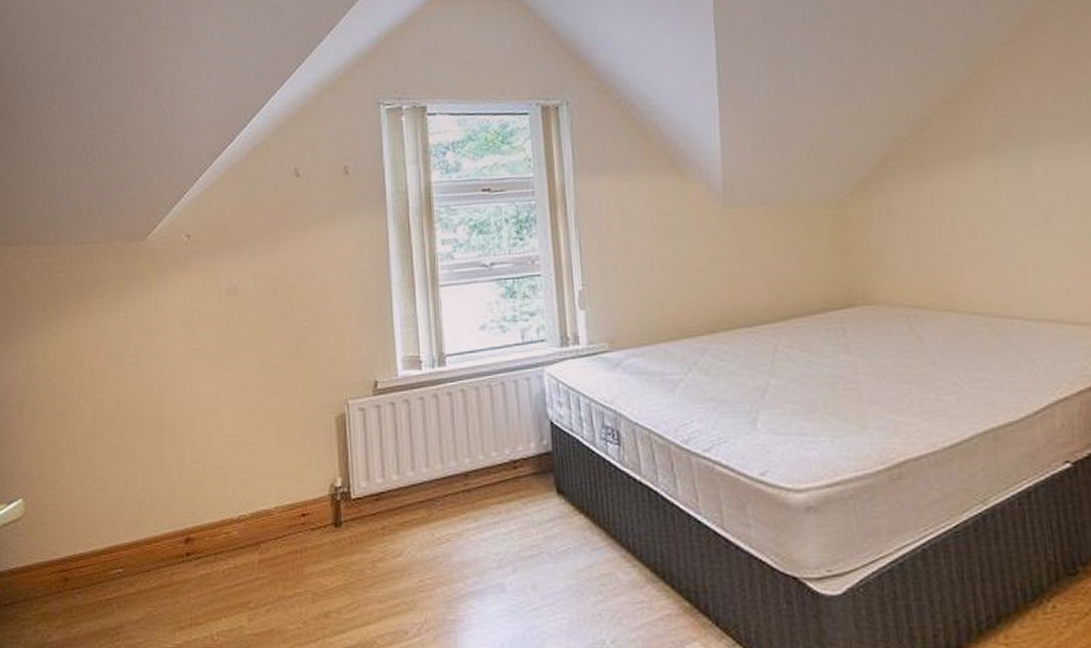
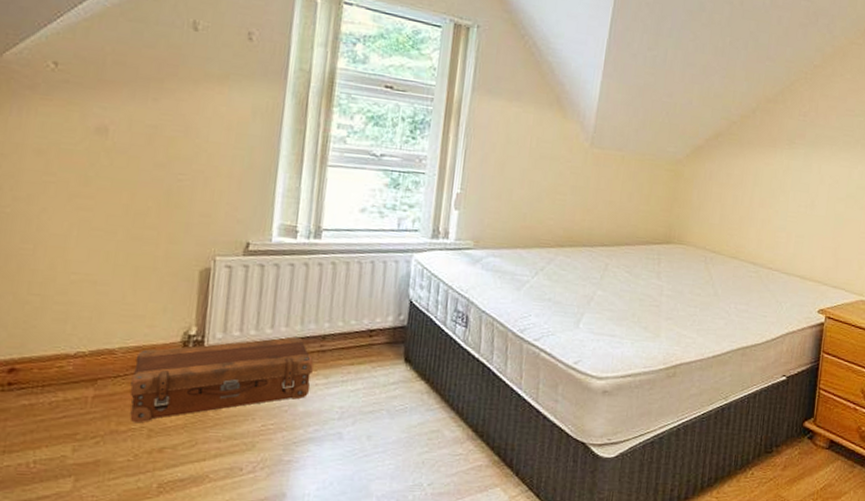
suitcase: none [290,477,461,585] -> present [129,336,314,422]

